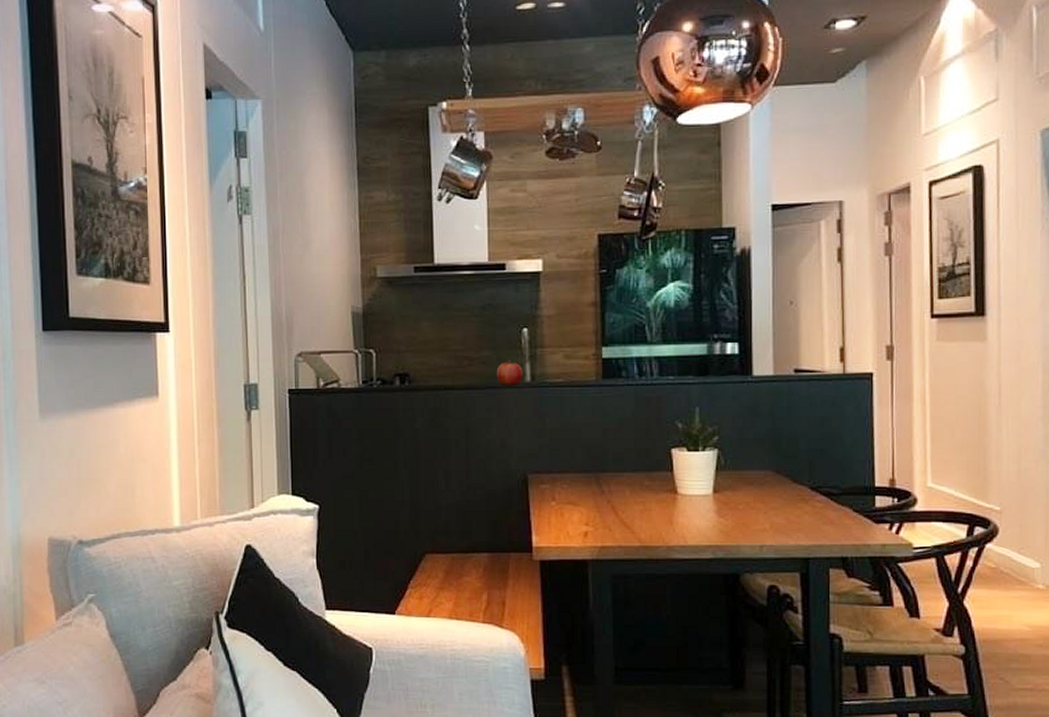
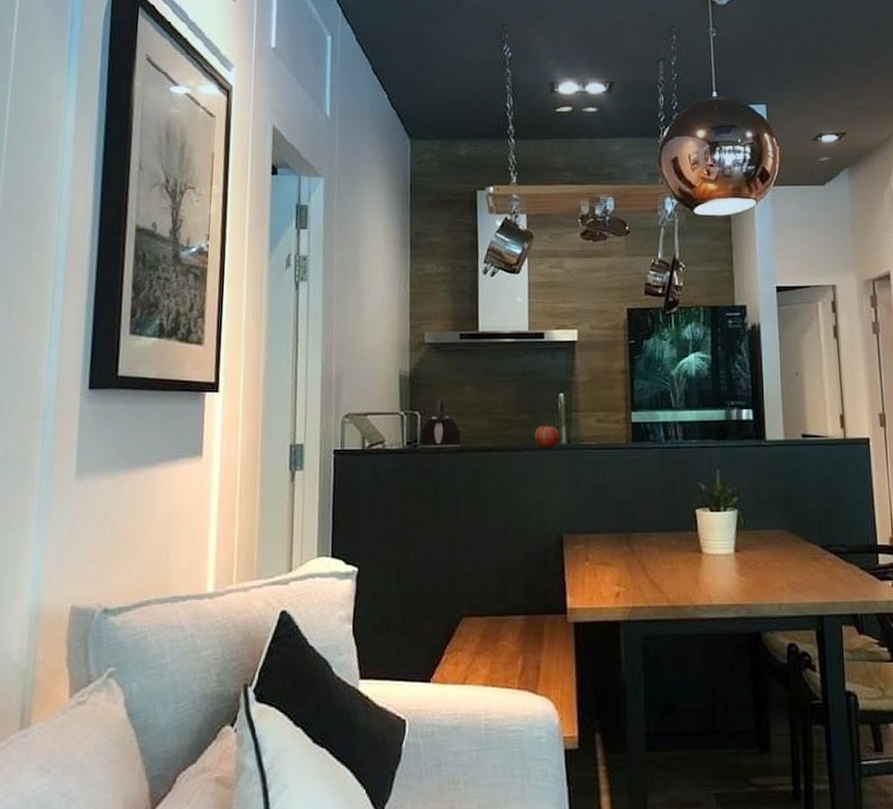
kettle: none [375,336,420,391] -> present [418,399,462,452]

